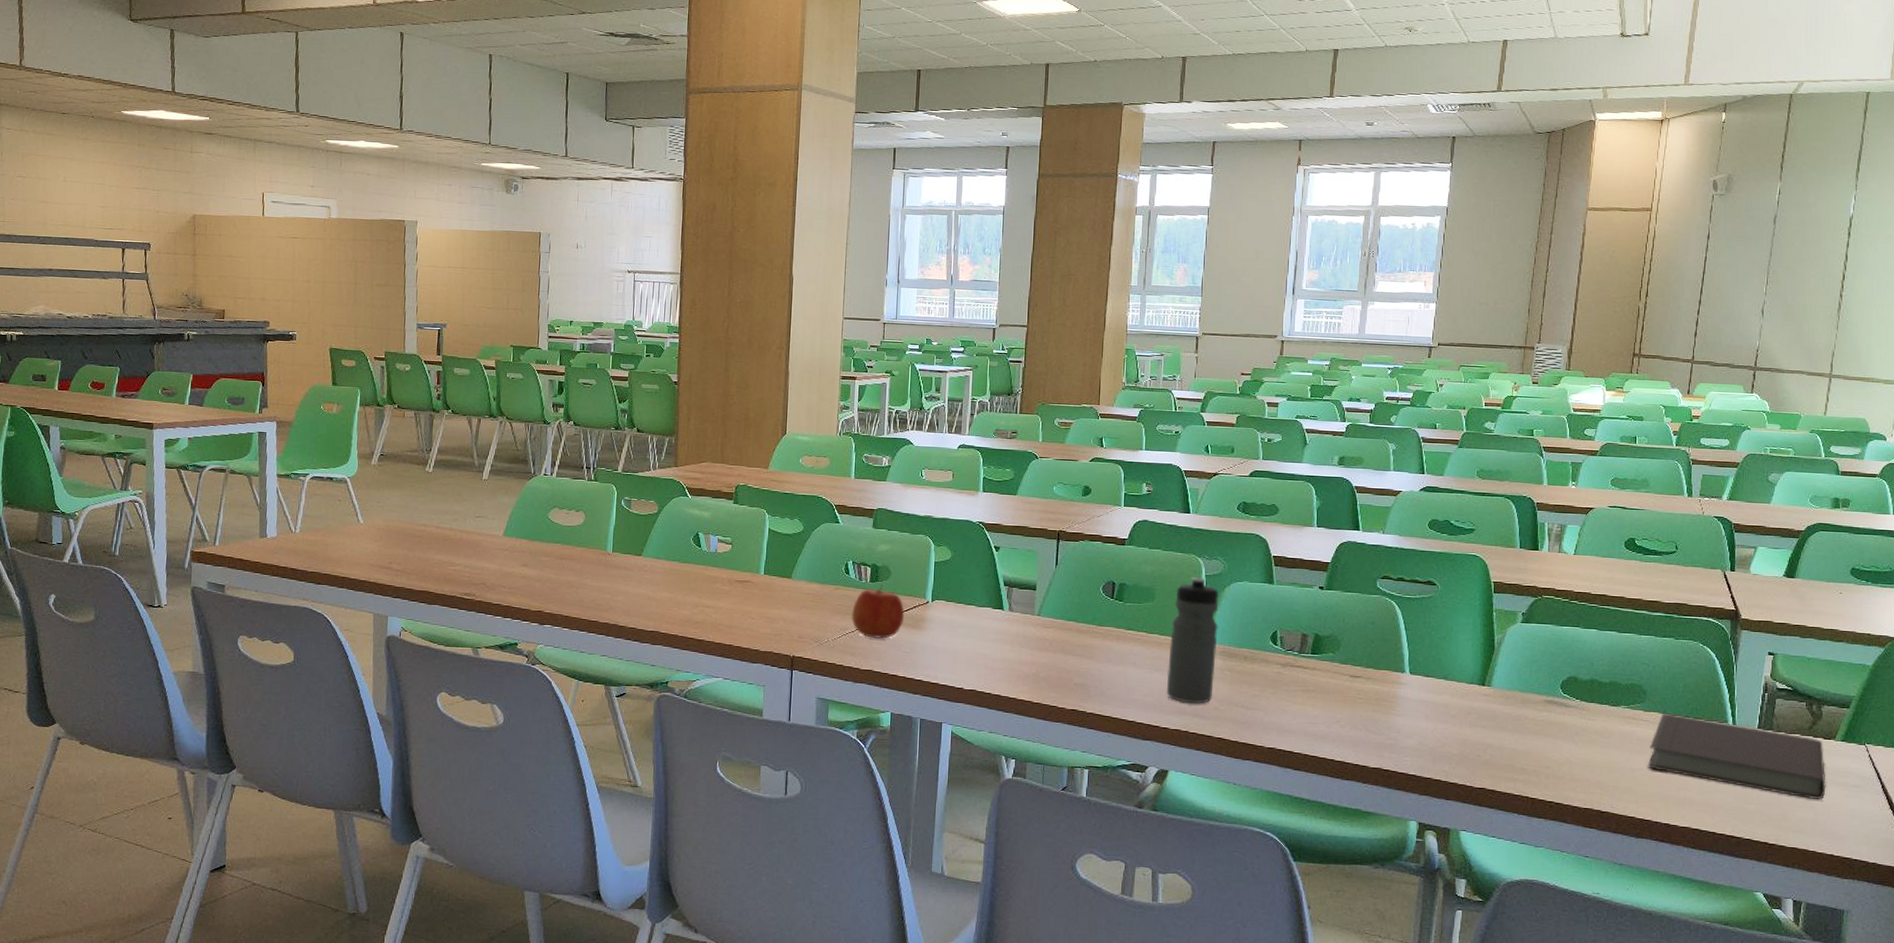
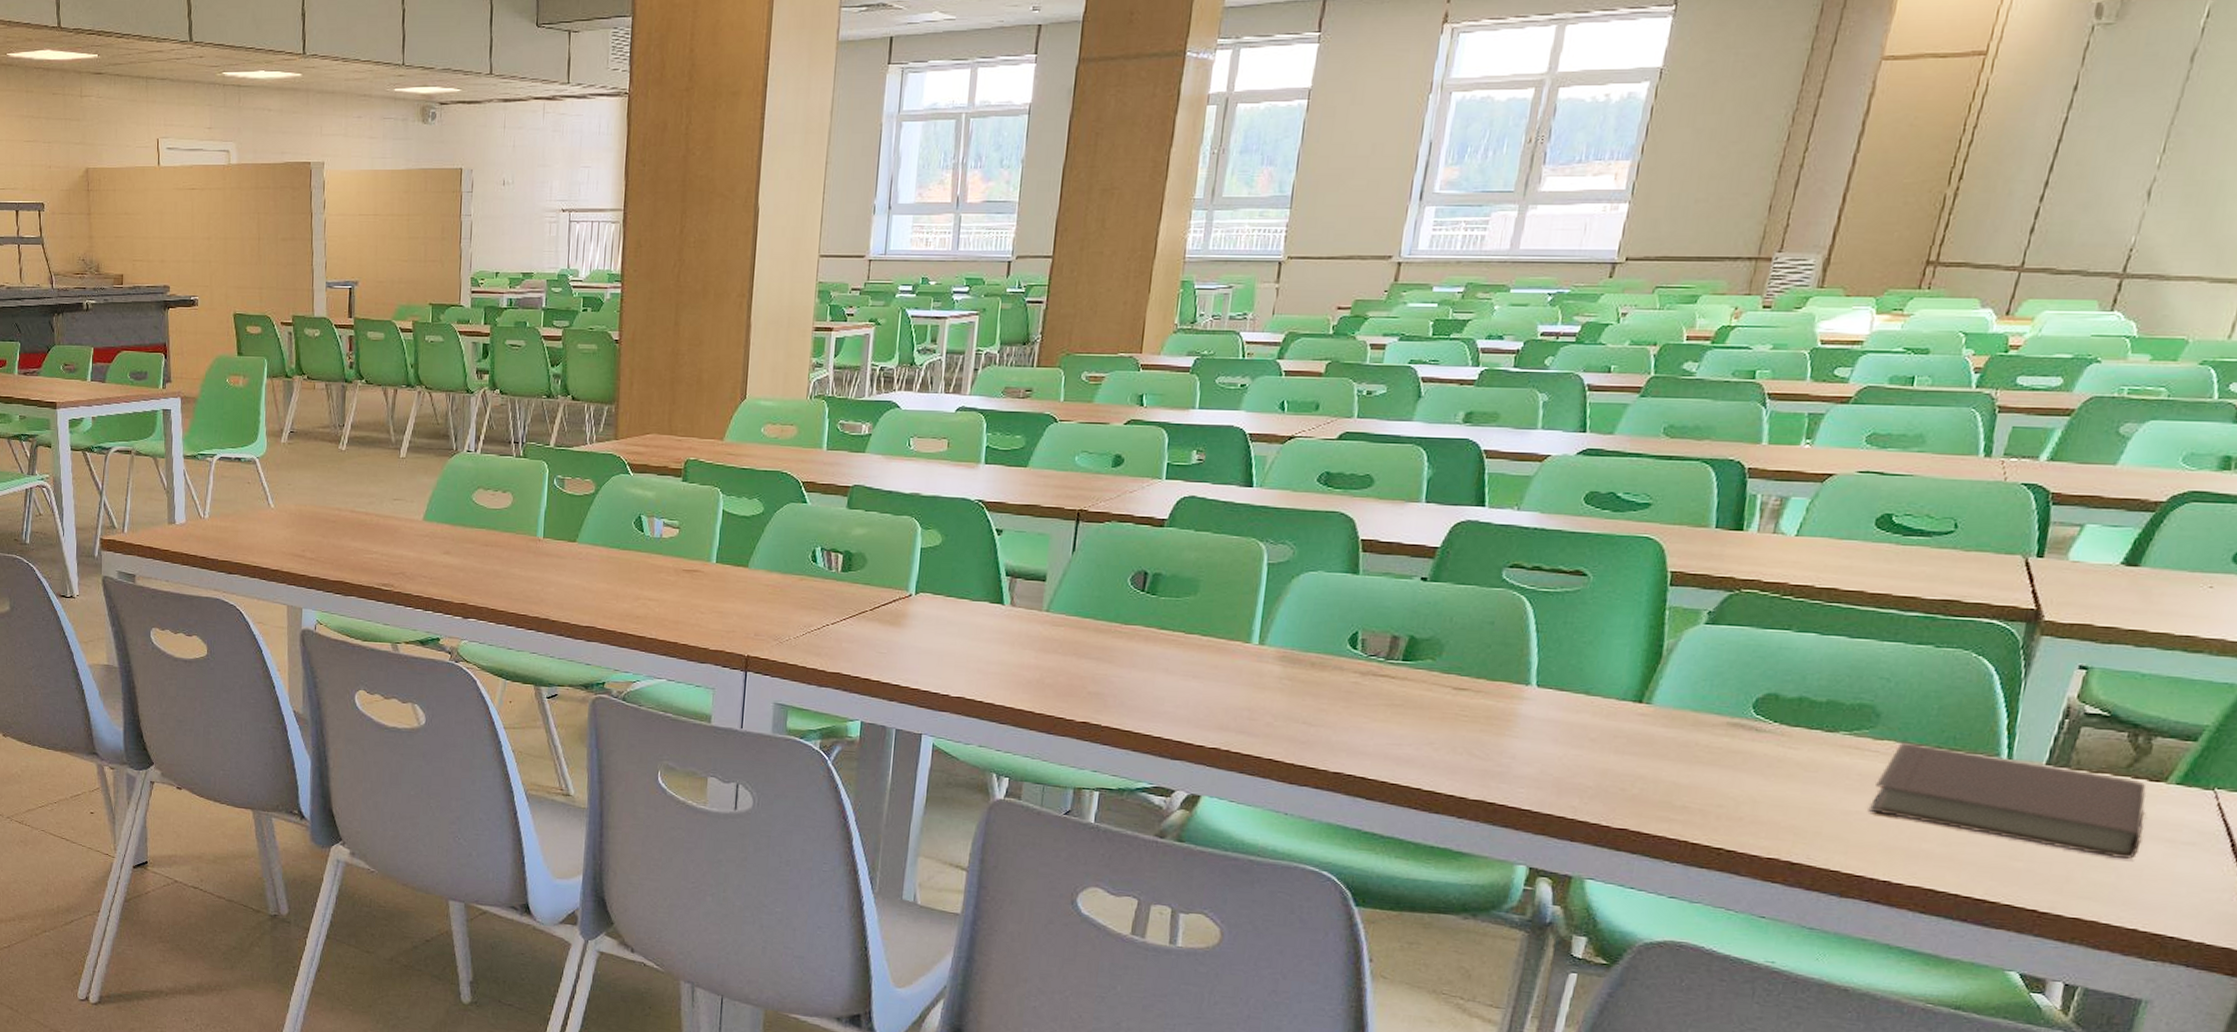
apple: present [851,584,905,639] -> none [817,574,882,637]
water bottle: present [1166,576,1218,704] -> none [1204,565,1283,719]

